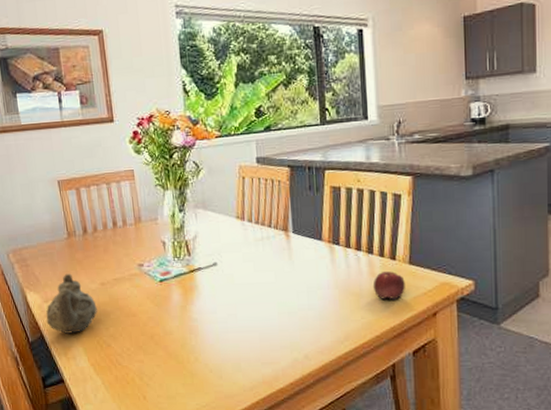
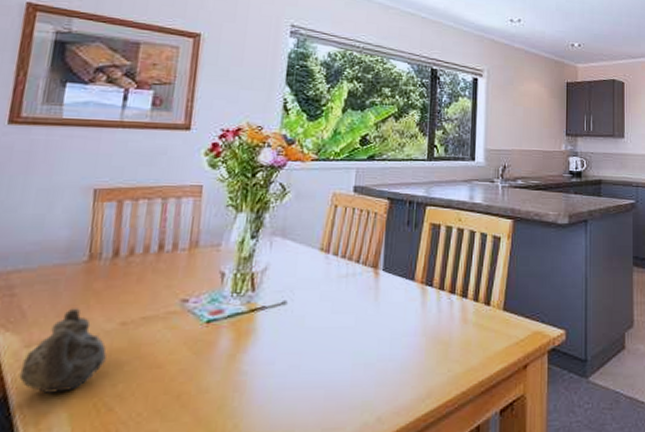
apple: present [373,271,405,300] -> none [463,318,498,350]

